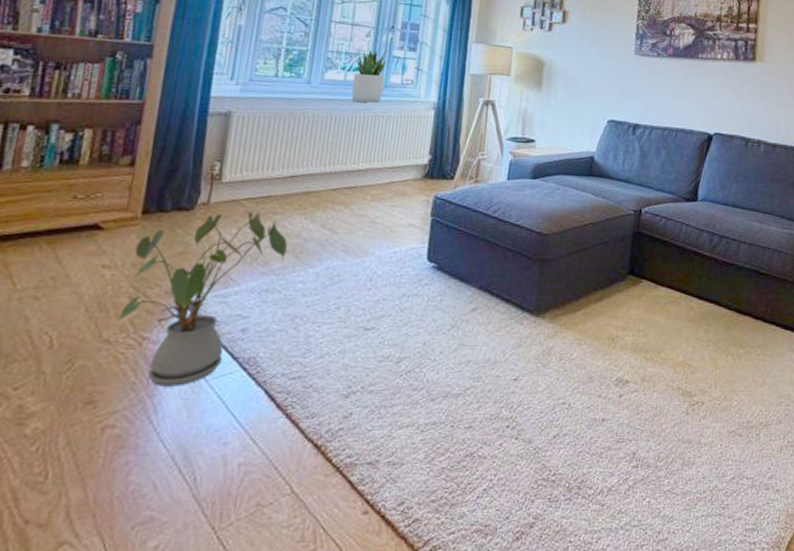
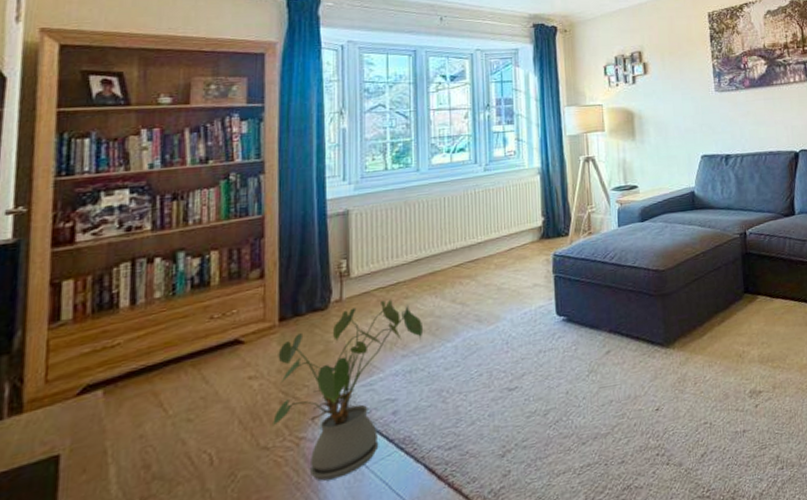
planter: present [351,48,387,104] -> none [458,127,489,181]

